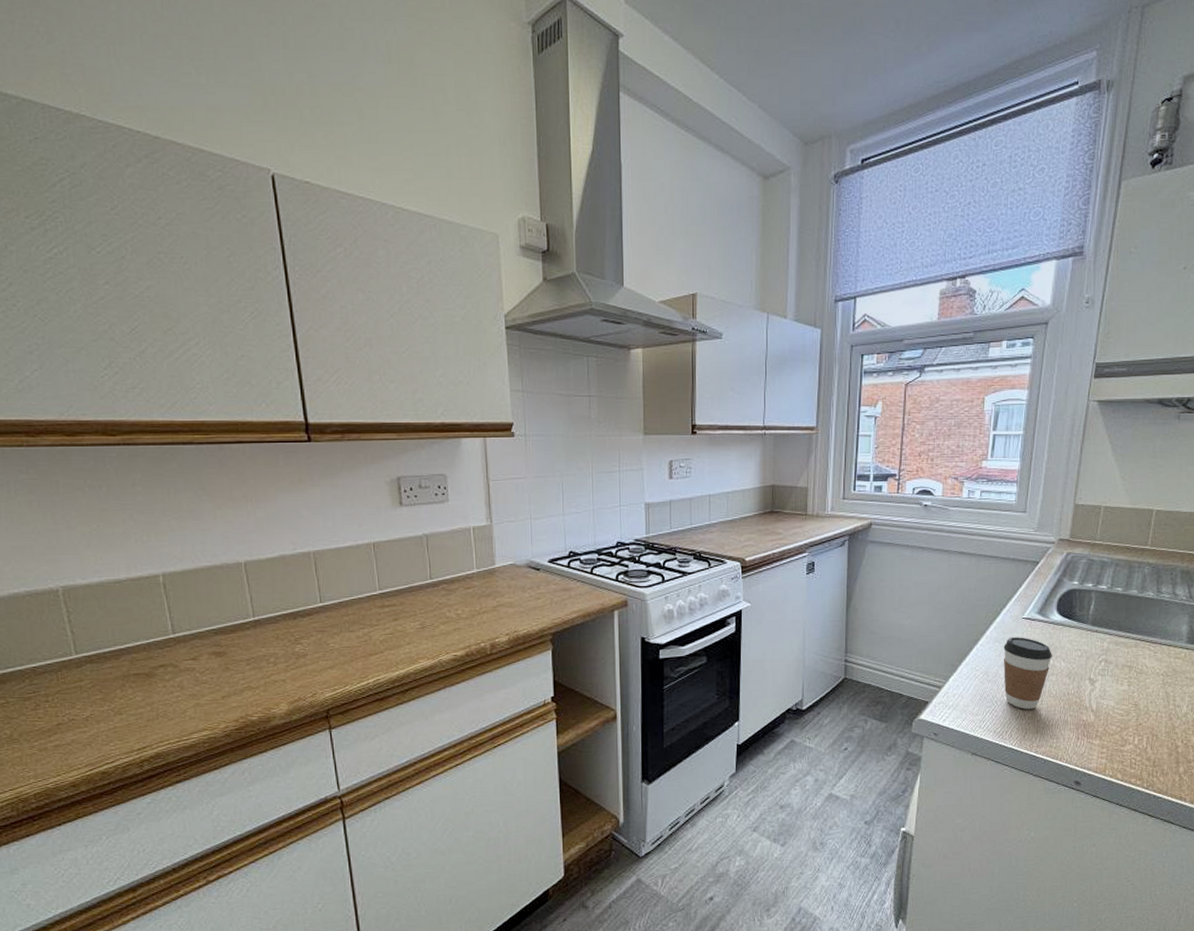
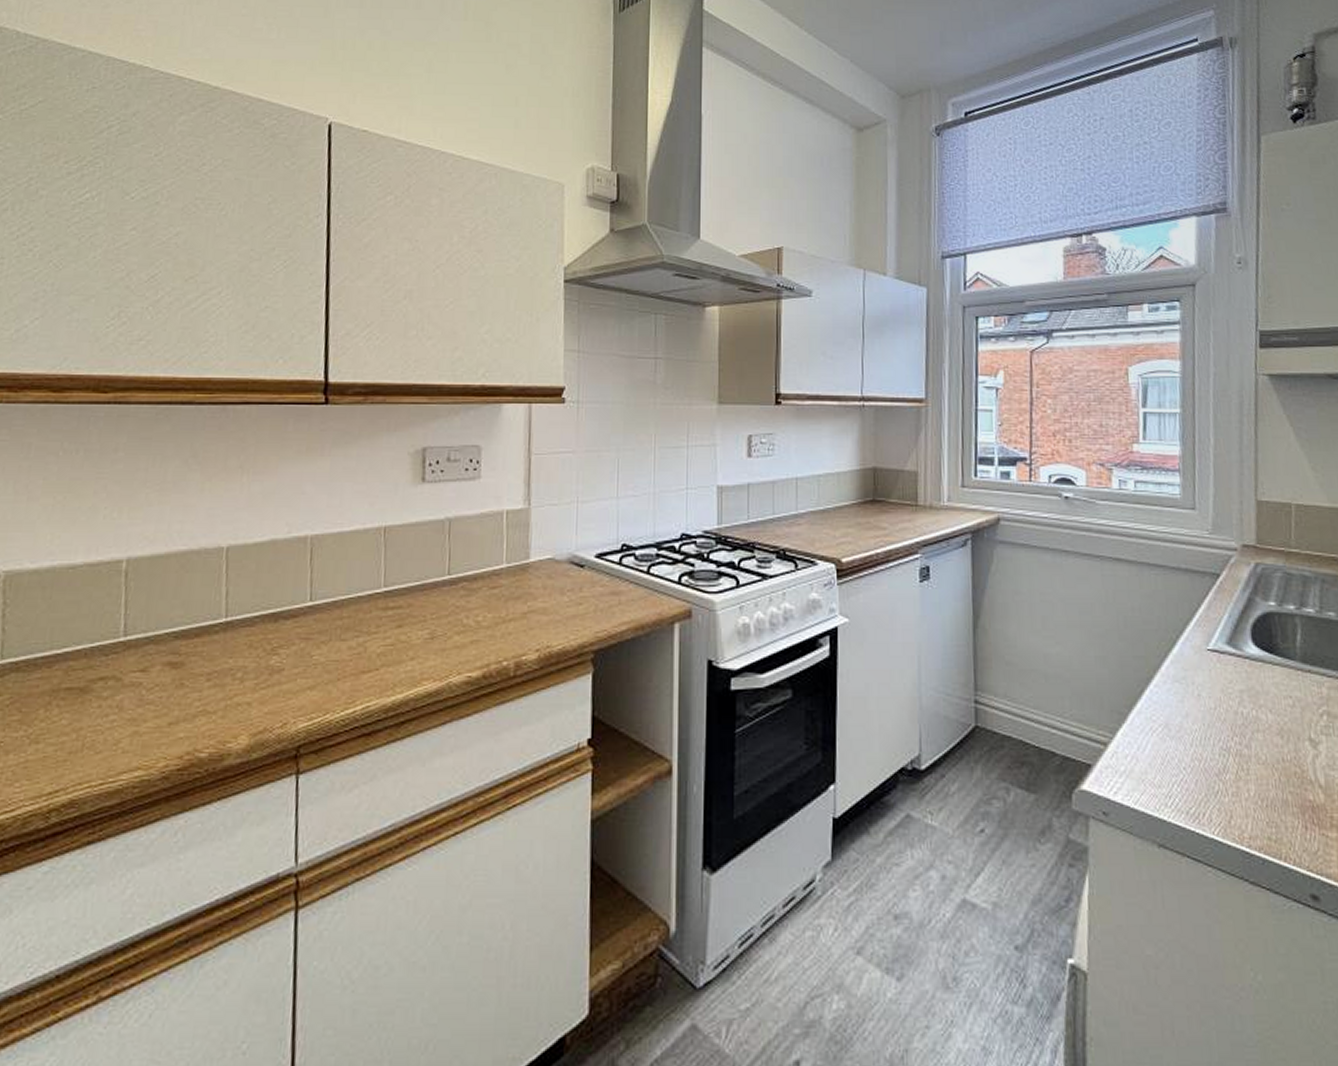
coffee cup: present [1003,637,1052,709] -> none [1186,676,1254,781]

